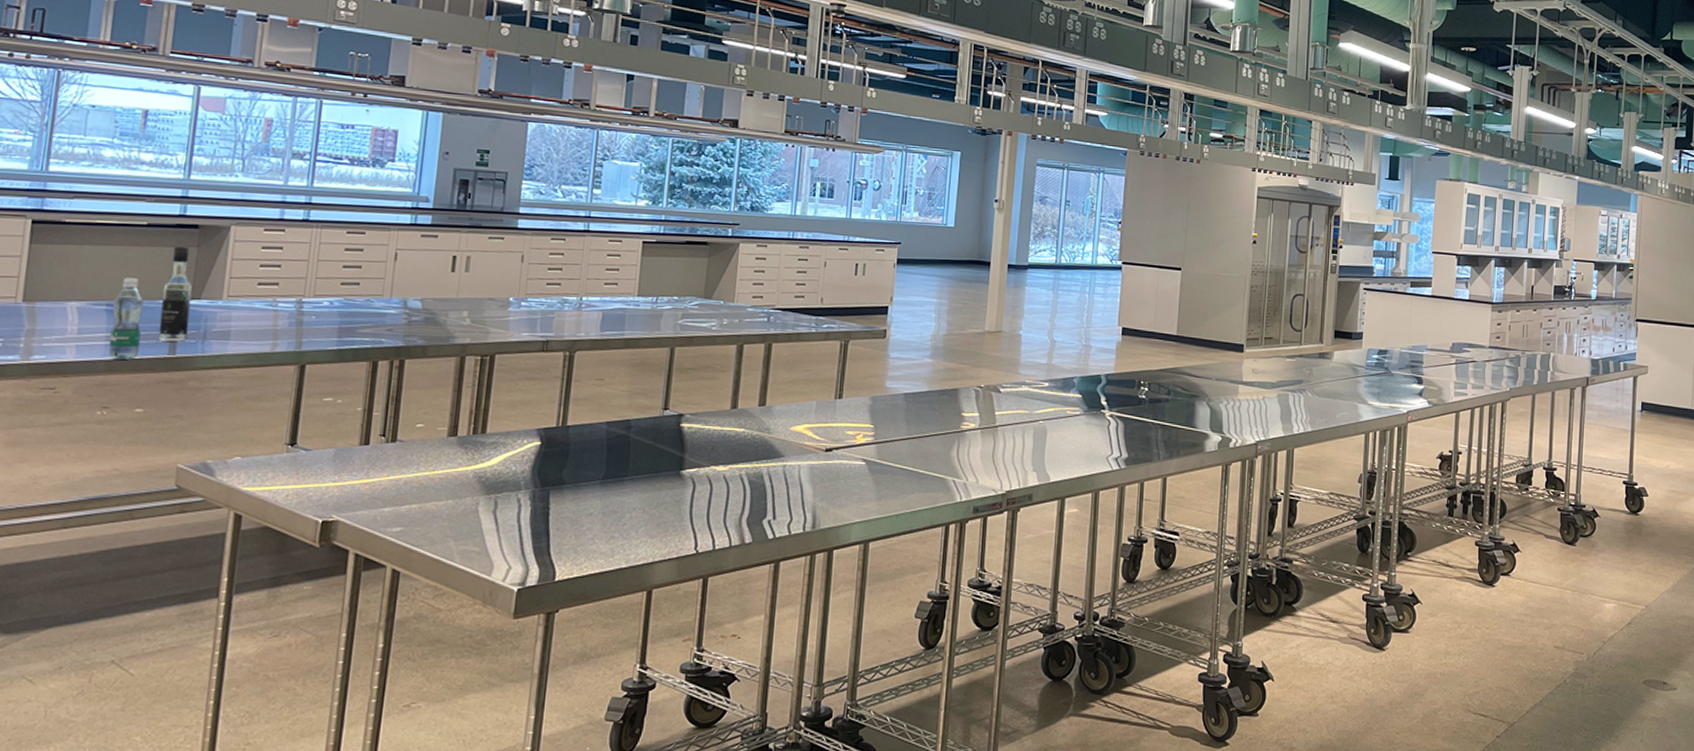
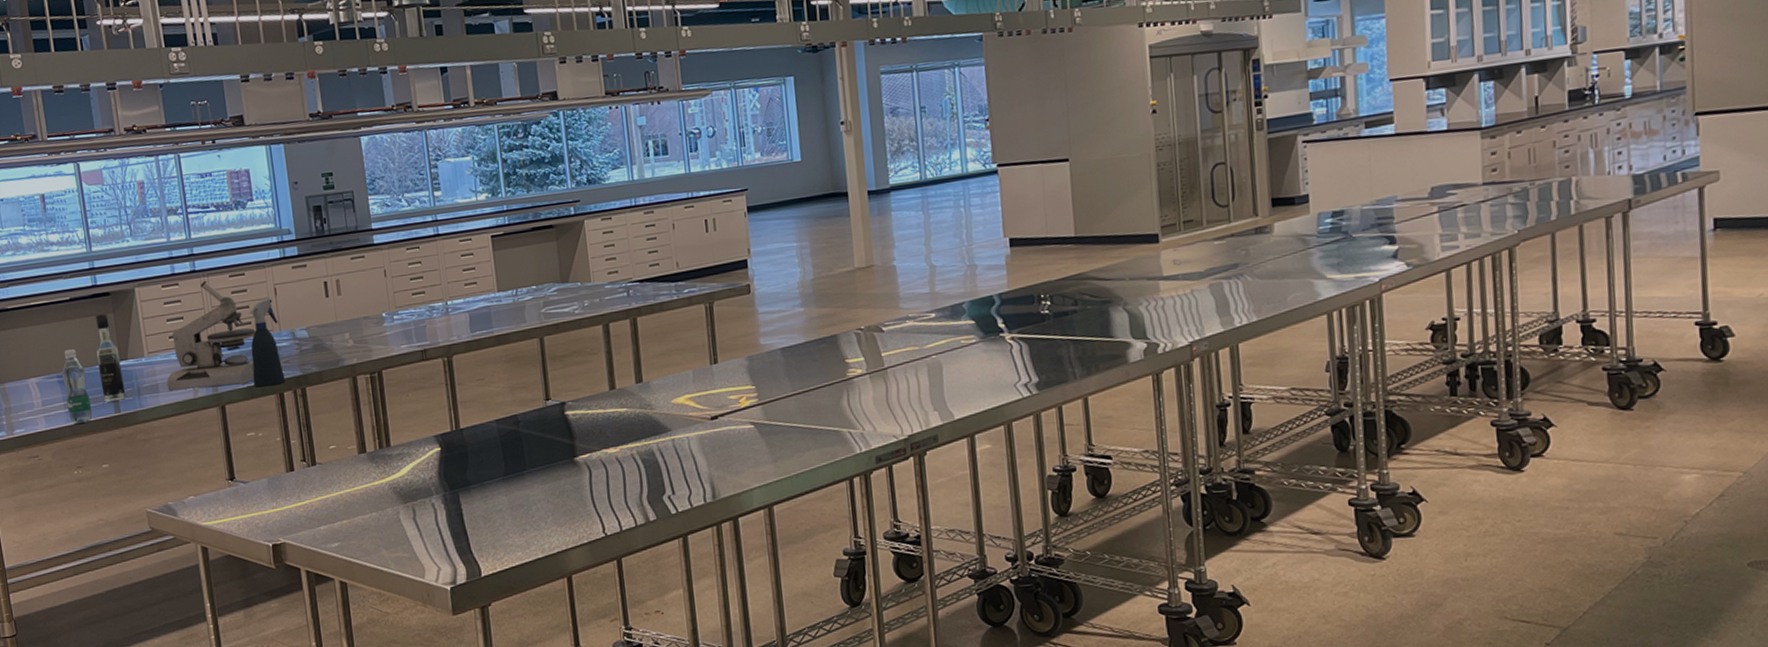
microscope: none [241,232,363,346] -> present [166,280,256,391]
spray bottle: none [345,262,391,353] -> present [248,298,285,388]

